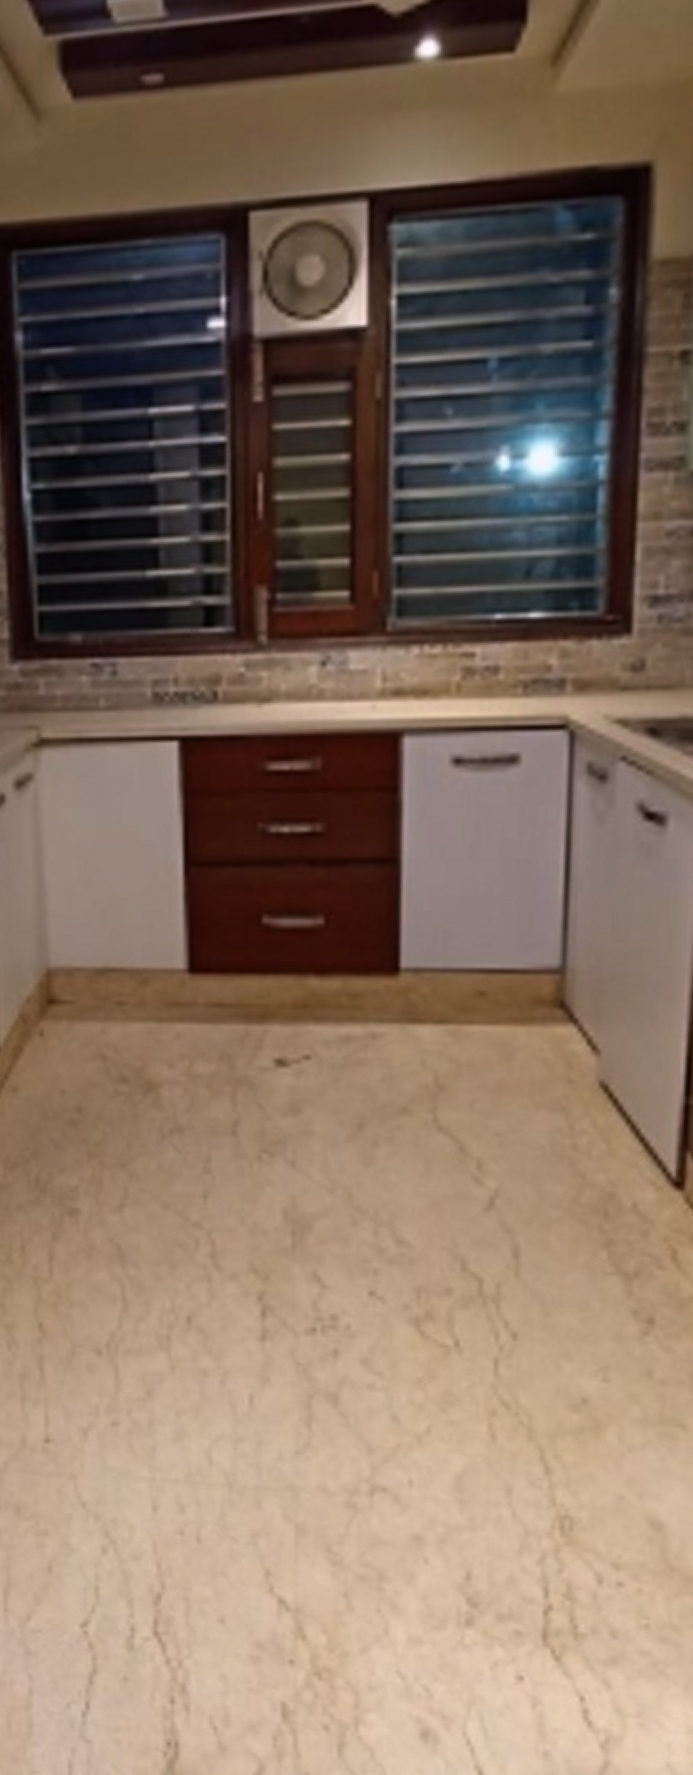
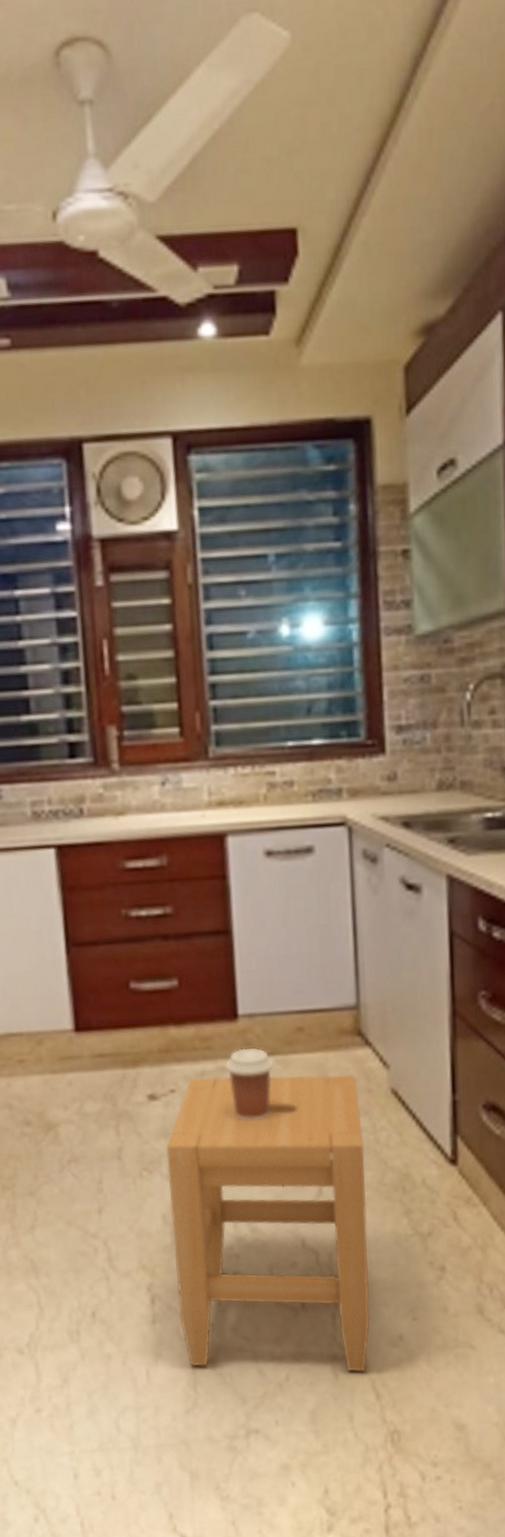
stool: none [293,1043,556,1437] -> present [166,1074,370,1372]
coffee cup: none [376,1011,443,1105] -> present [224,1048,275,1121]

